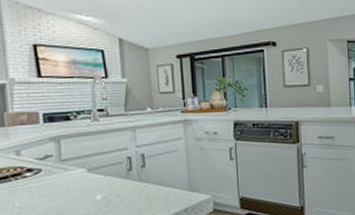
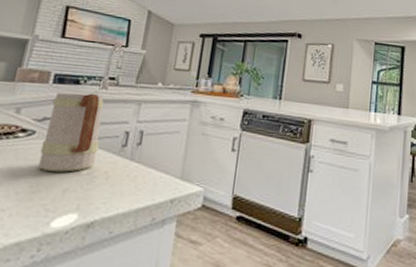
mug: none [50,126,107,202] -> present [38,92,104,172]

